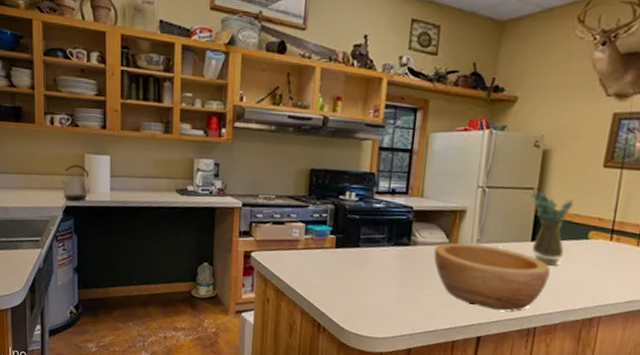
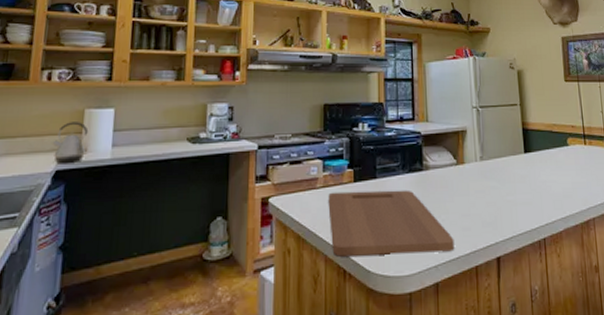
cutting board: none [308,254,434,324] -> present [328,190,455,257]
bowl: present [433,242,550,312] -> none [445,162,546,227]
vase: present [531,188,574,266] -> none [516,104,552,174]

